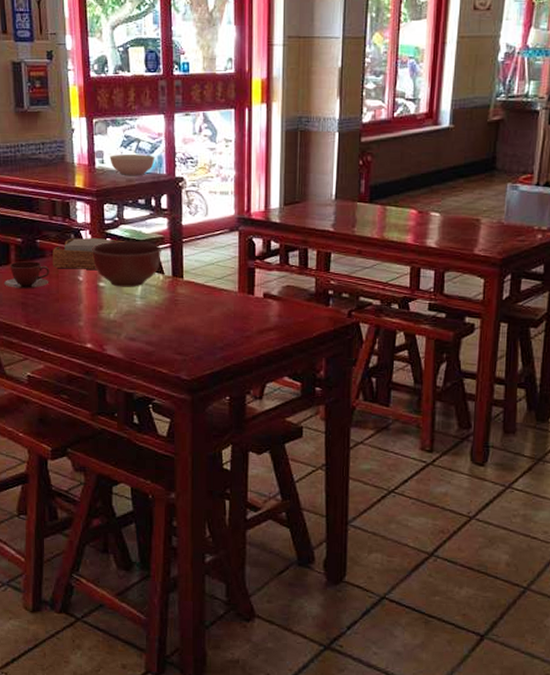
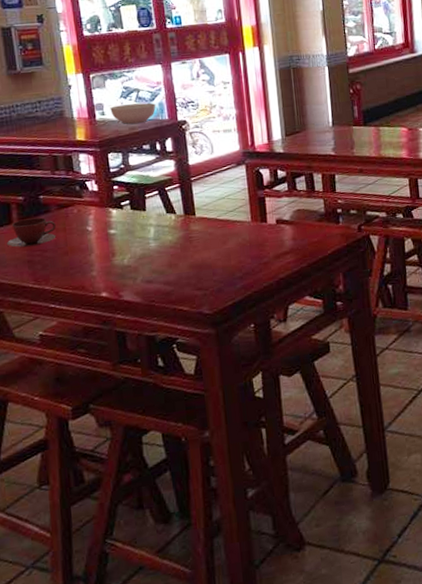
napkin holder: present [52,237,125,271] -> none [57,186,133,222]
bowl: present [92,241,161,287] -> none [99,185,171,232]

